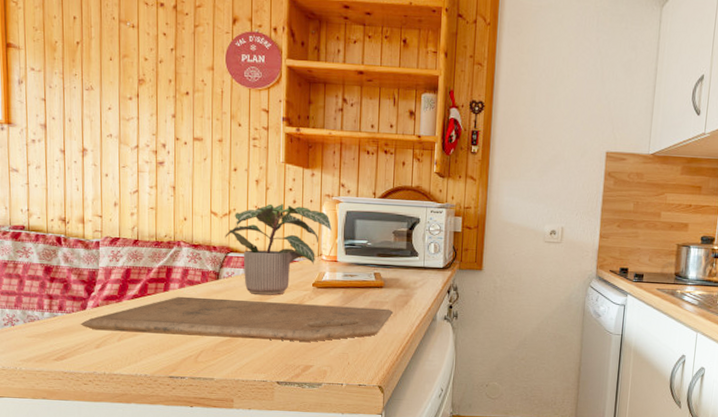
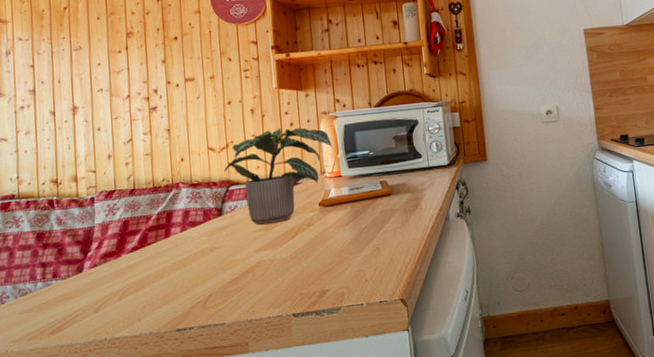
cutting board: present [80,296,394,342] -> none [76,216,405,293]

